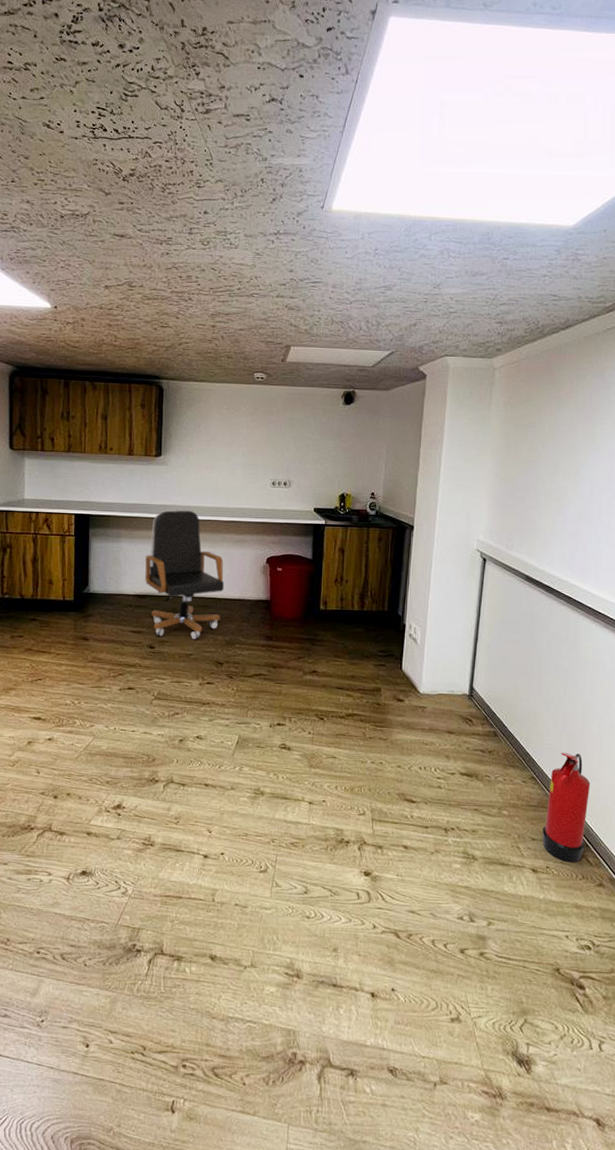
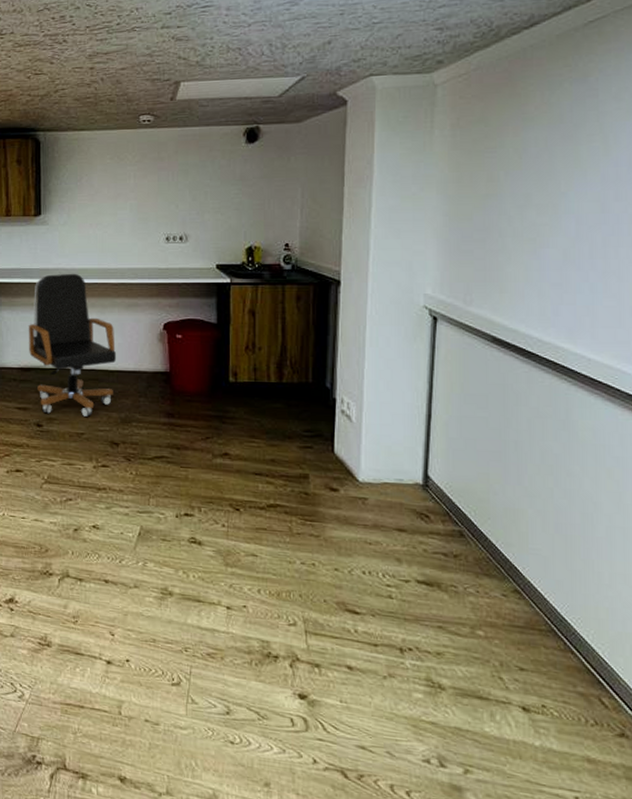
fire extinguisher: present [542,752,591,863] -> none [534,559,600,703]

